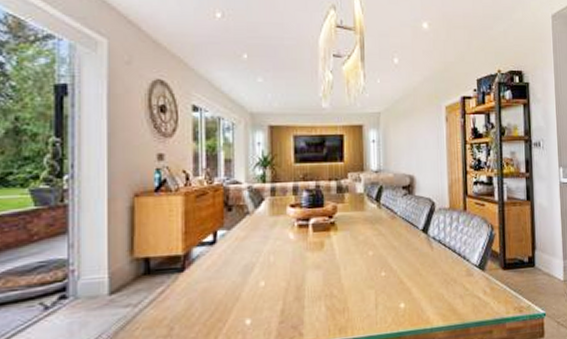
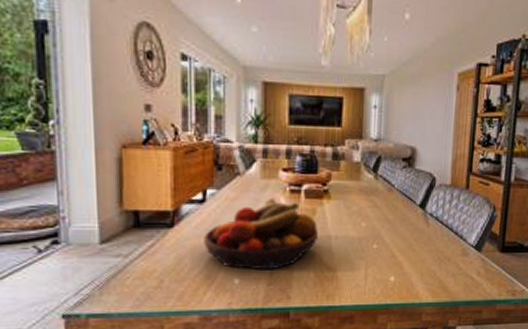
fruit bowl: none [215,233,327,309] -> present [204,197,318,270]

